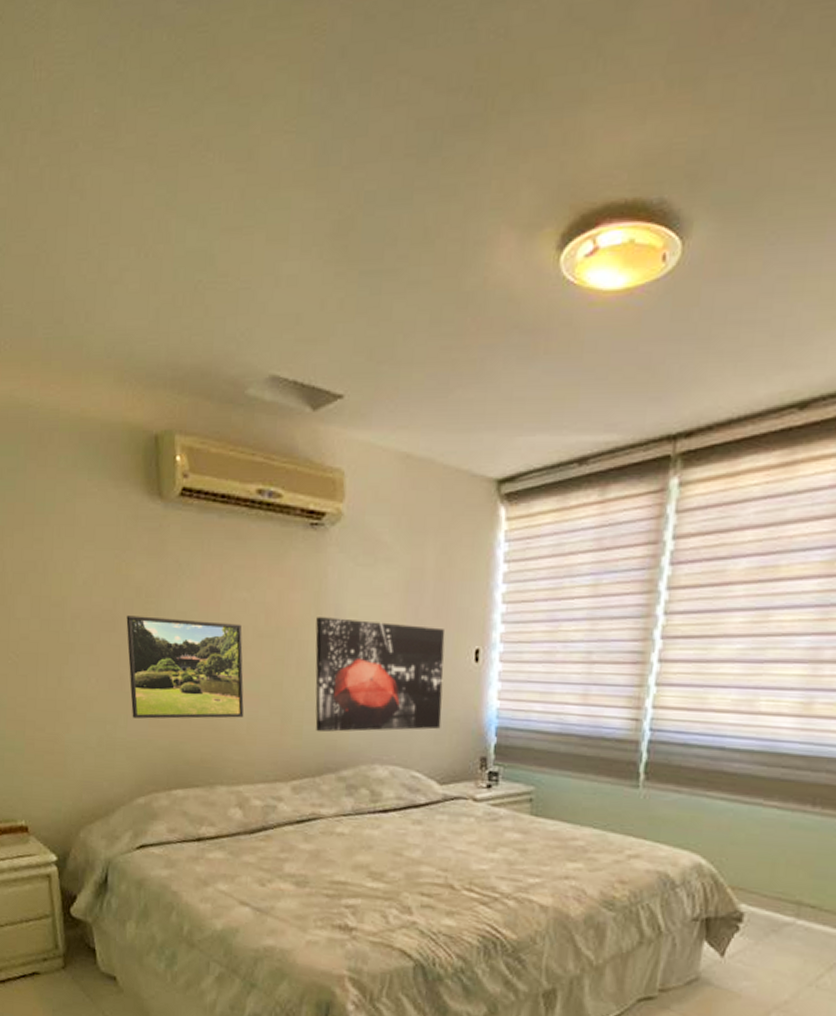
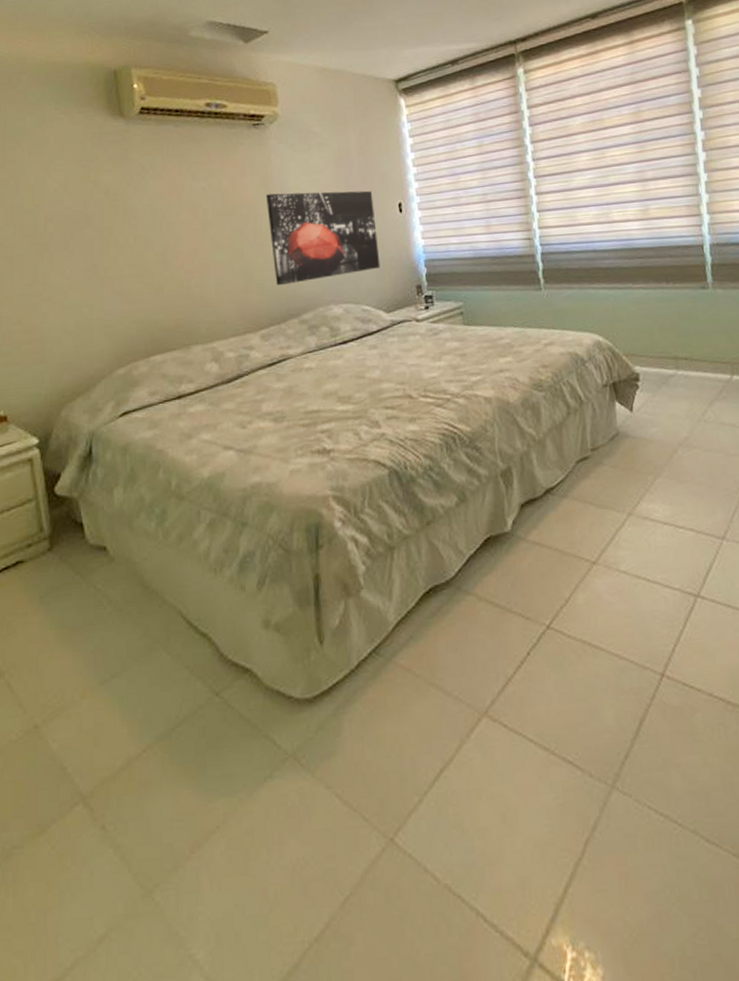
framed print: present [126,615,244,719] -> none [97,208,212,299]

